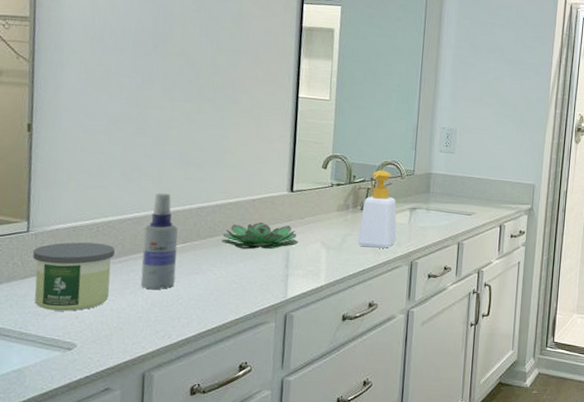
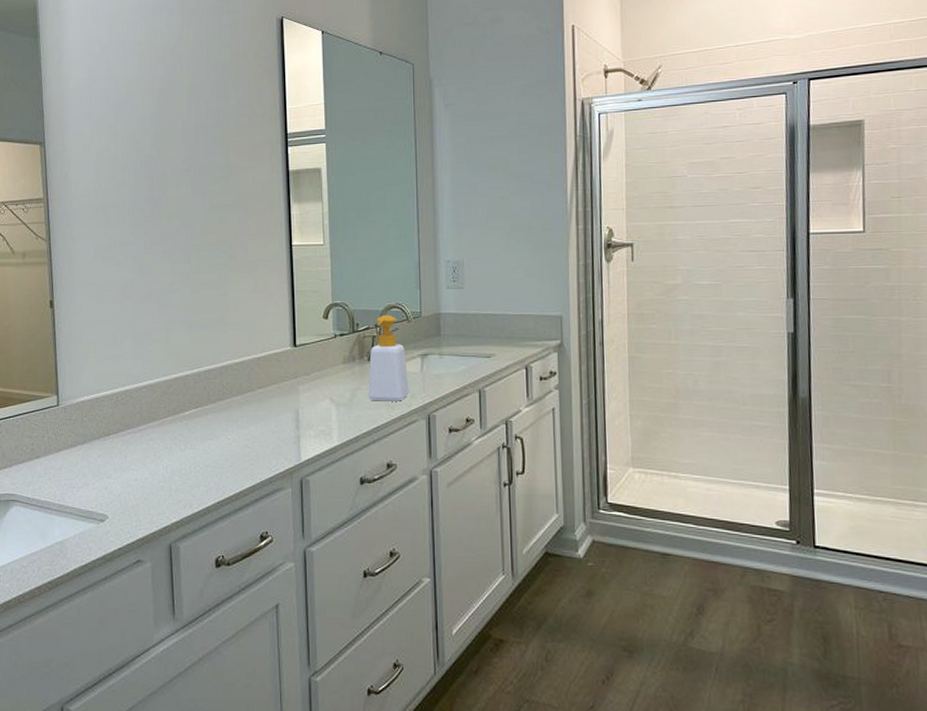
candle: present [33,242,115,311] -> none [64,413,134,483]
spray bottle: present [140,193,178,289] -> none [158,358,191,457]
succulent plant: present [221,221,299,250] -> none [230,381,307,411]

